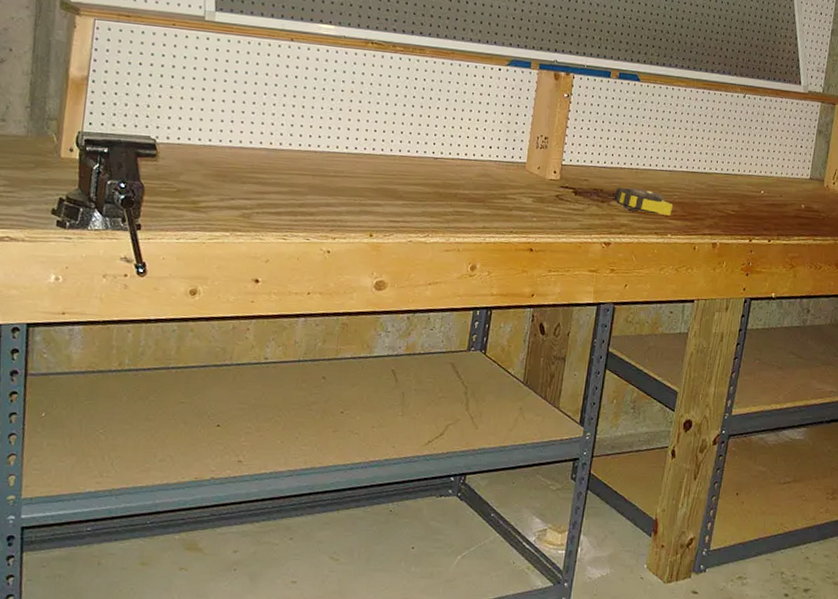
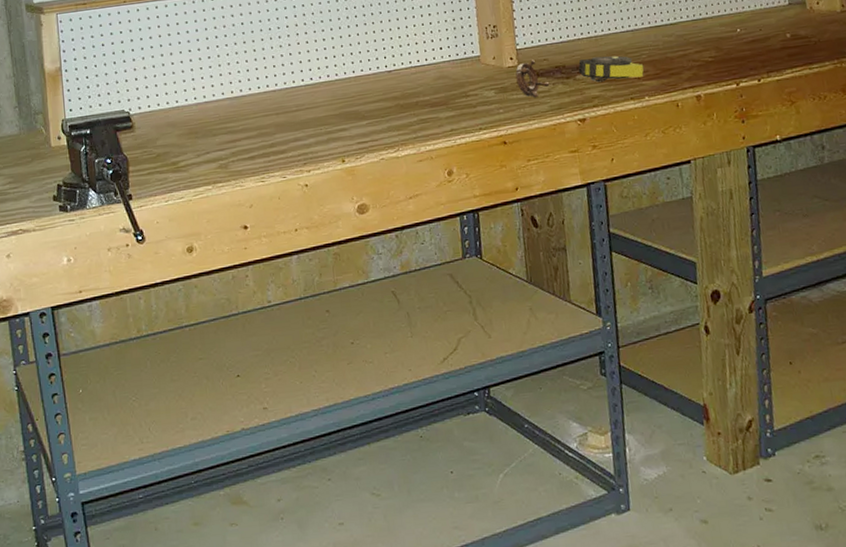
clamp: none [555,177,585,214] -> present [515,59,550,98]

